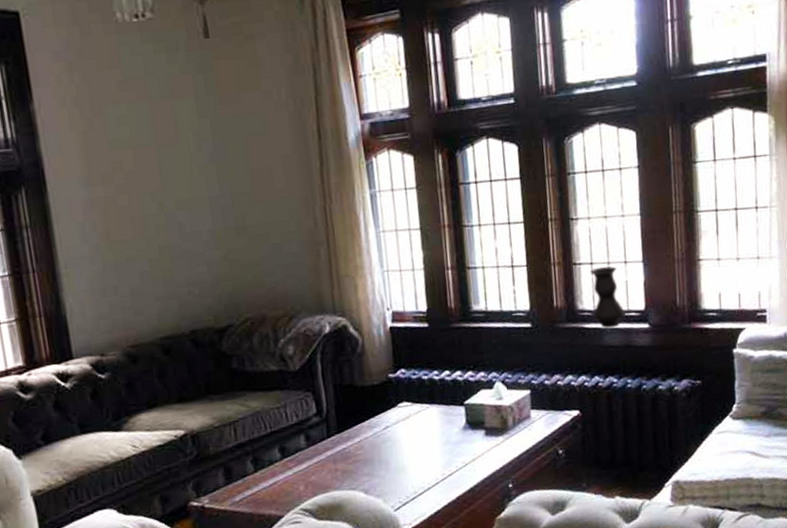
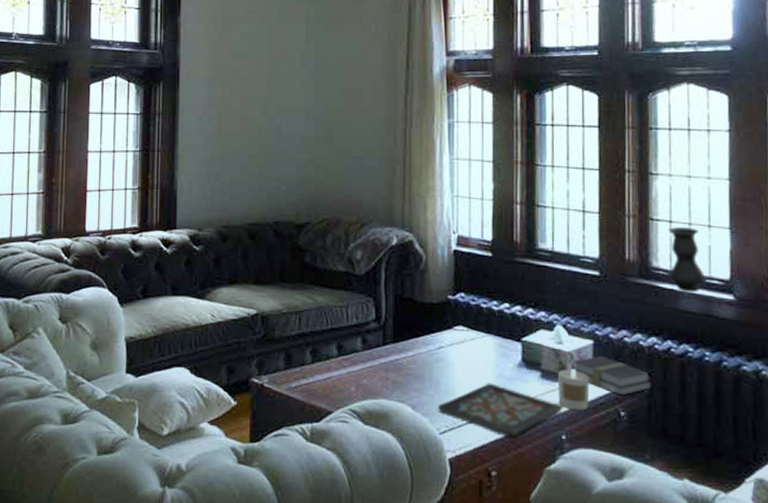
decorative tray: none [390,450,508,498] -> present [438,383,563,438]
candle: none [500,420,531,459] -> present [557,369,590,411]
book: none [514,403,584,436] -> present [574,356,652,396]

